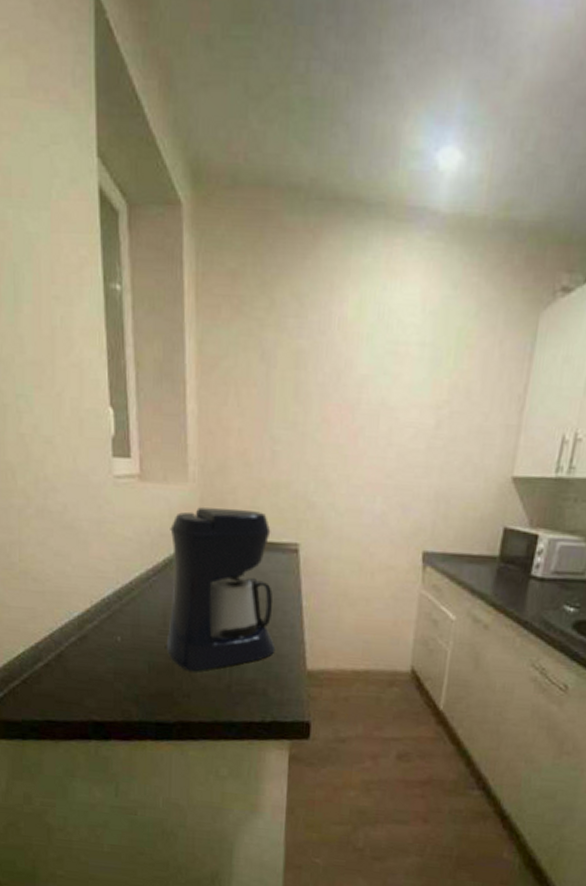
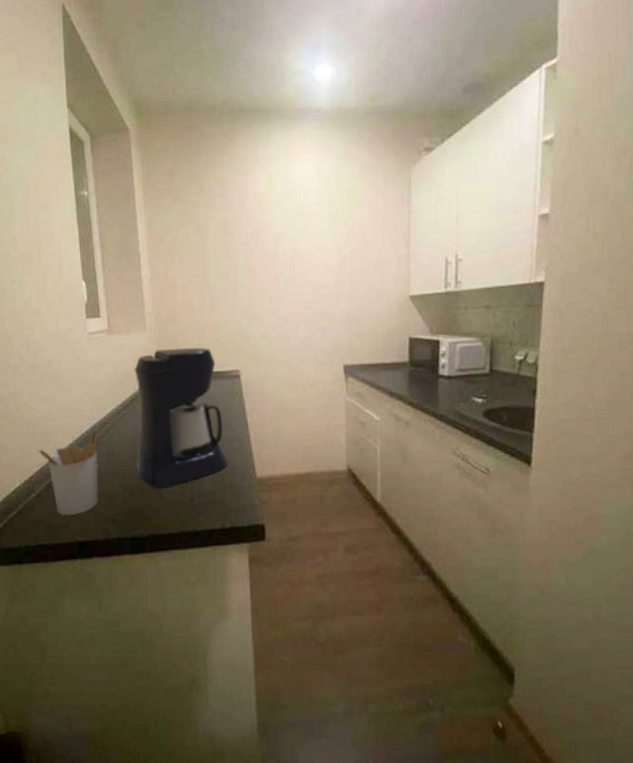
utensil holder: none [46,592,123,692] -> present [37,427,99,516]

